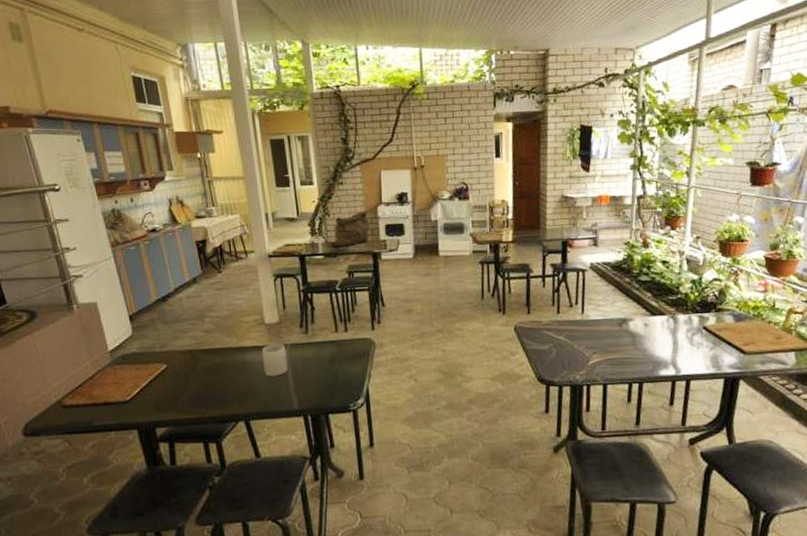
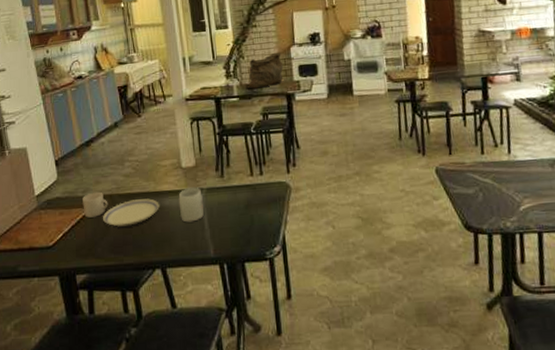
mug: none [160,347,188,373] -> present [82,191,108,218]
plate: none [183,354,242,382] -> present [103,198,160,227]

